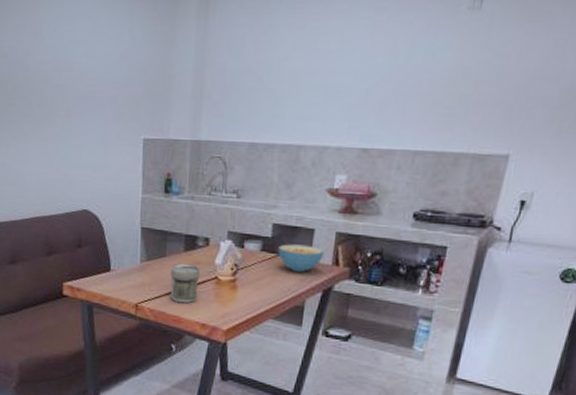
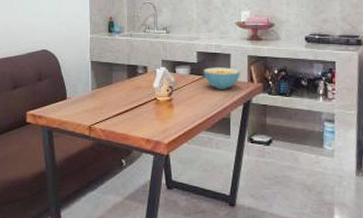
jar: present [170,263,201,304] -> none [117,89,142,123]

